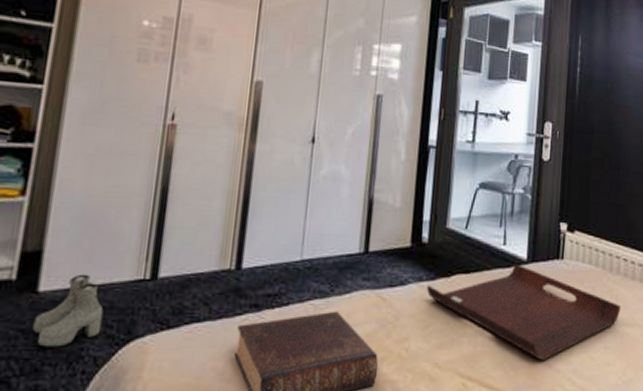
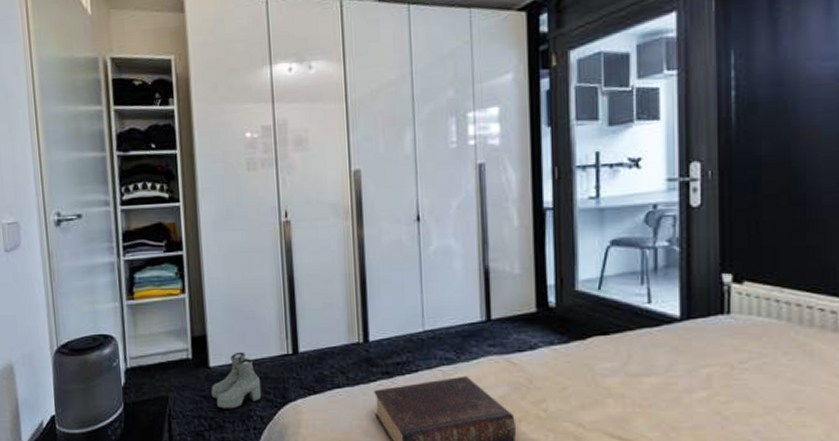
serving tray: present [426,264,621,360] -> none [559,322,819,421]

